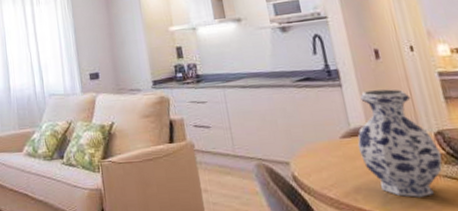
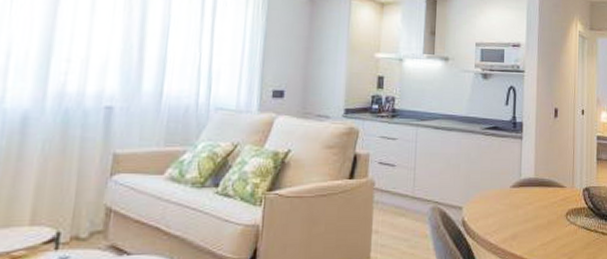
vase: present [357,89,443,198] -> none [523,146,585,245]

